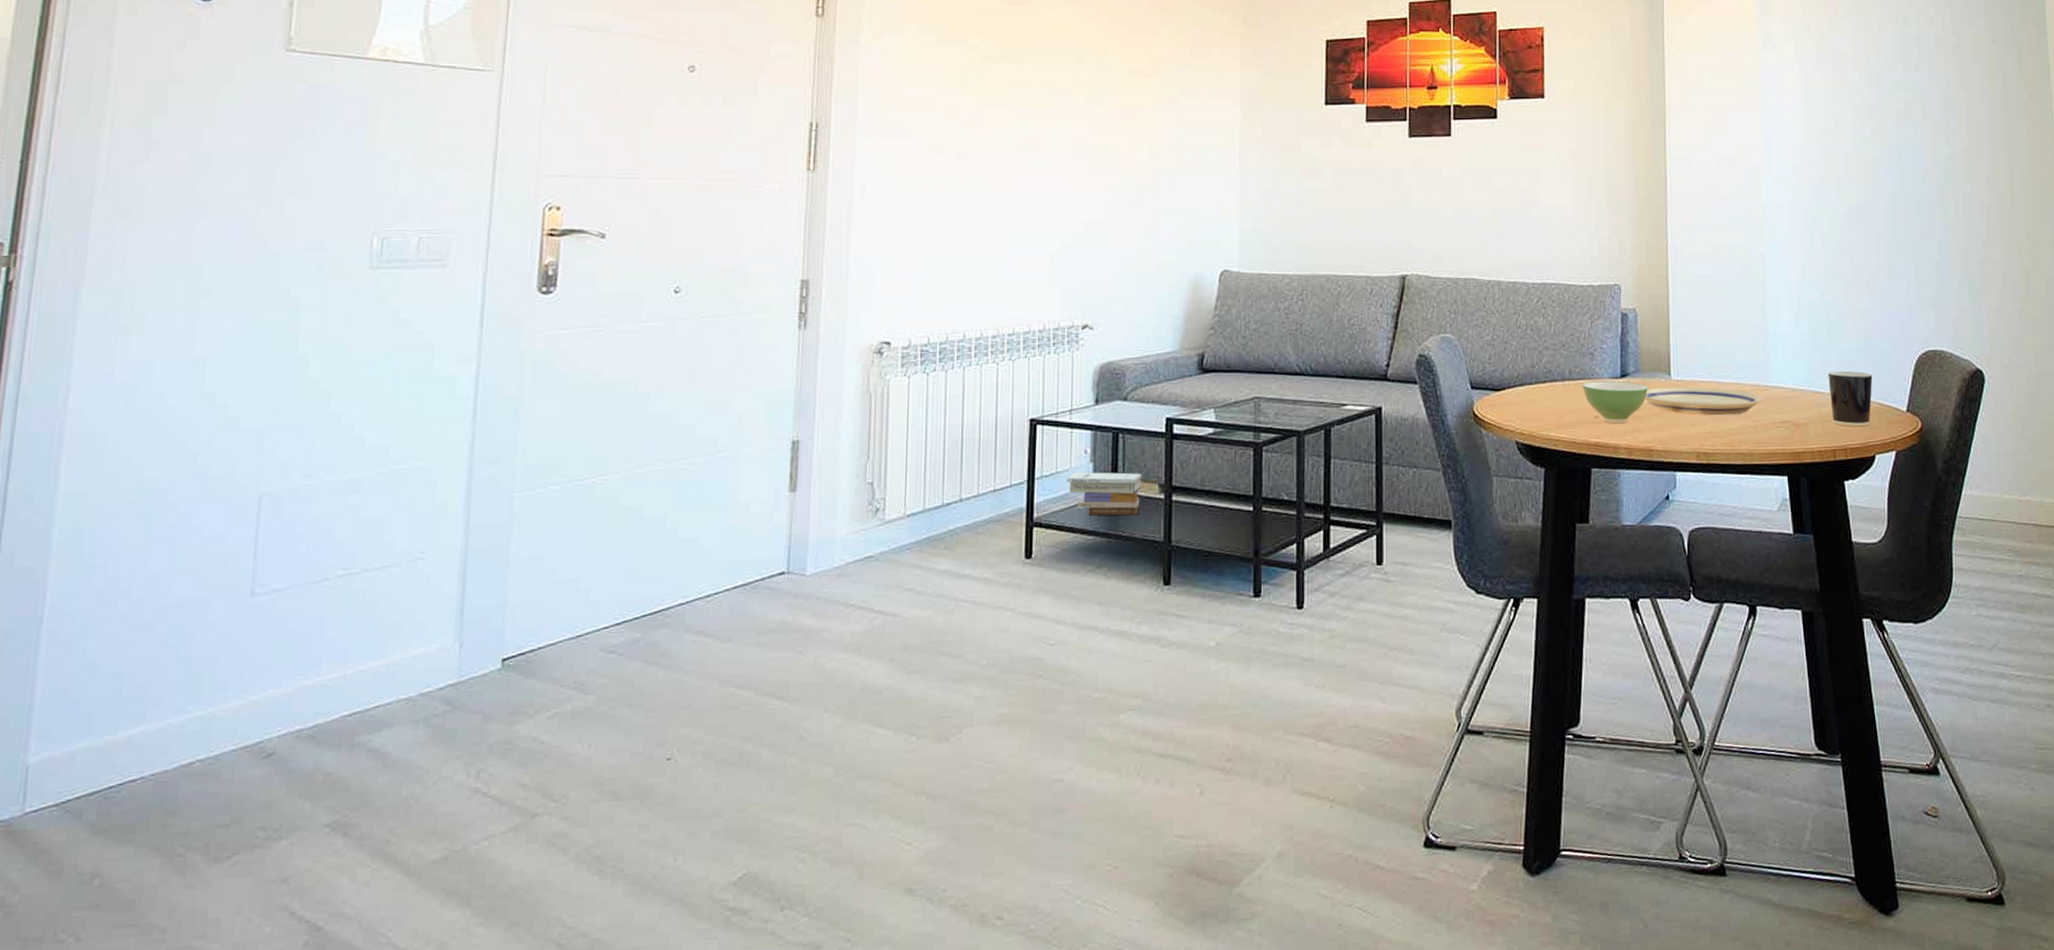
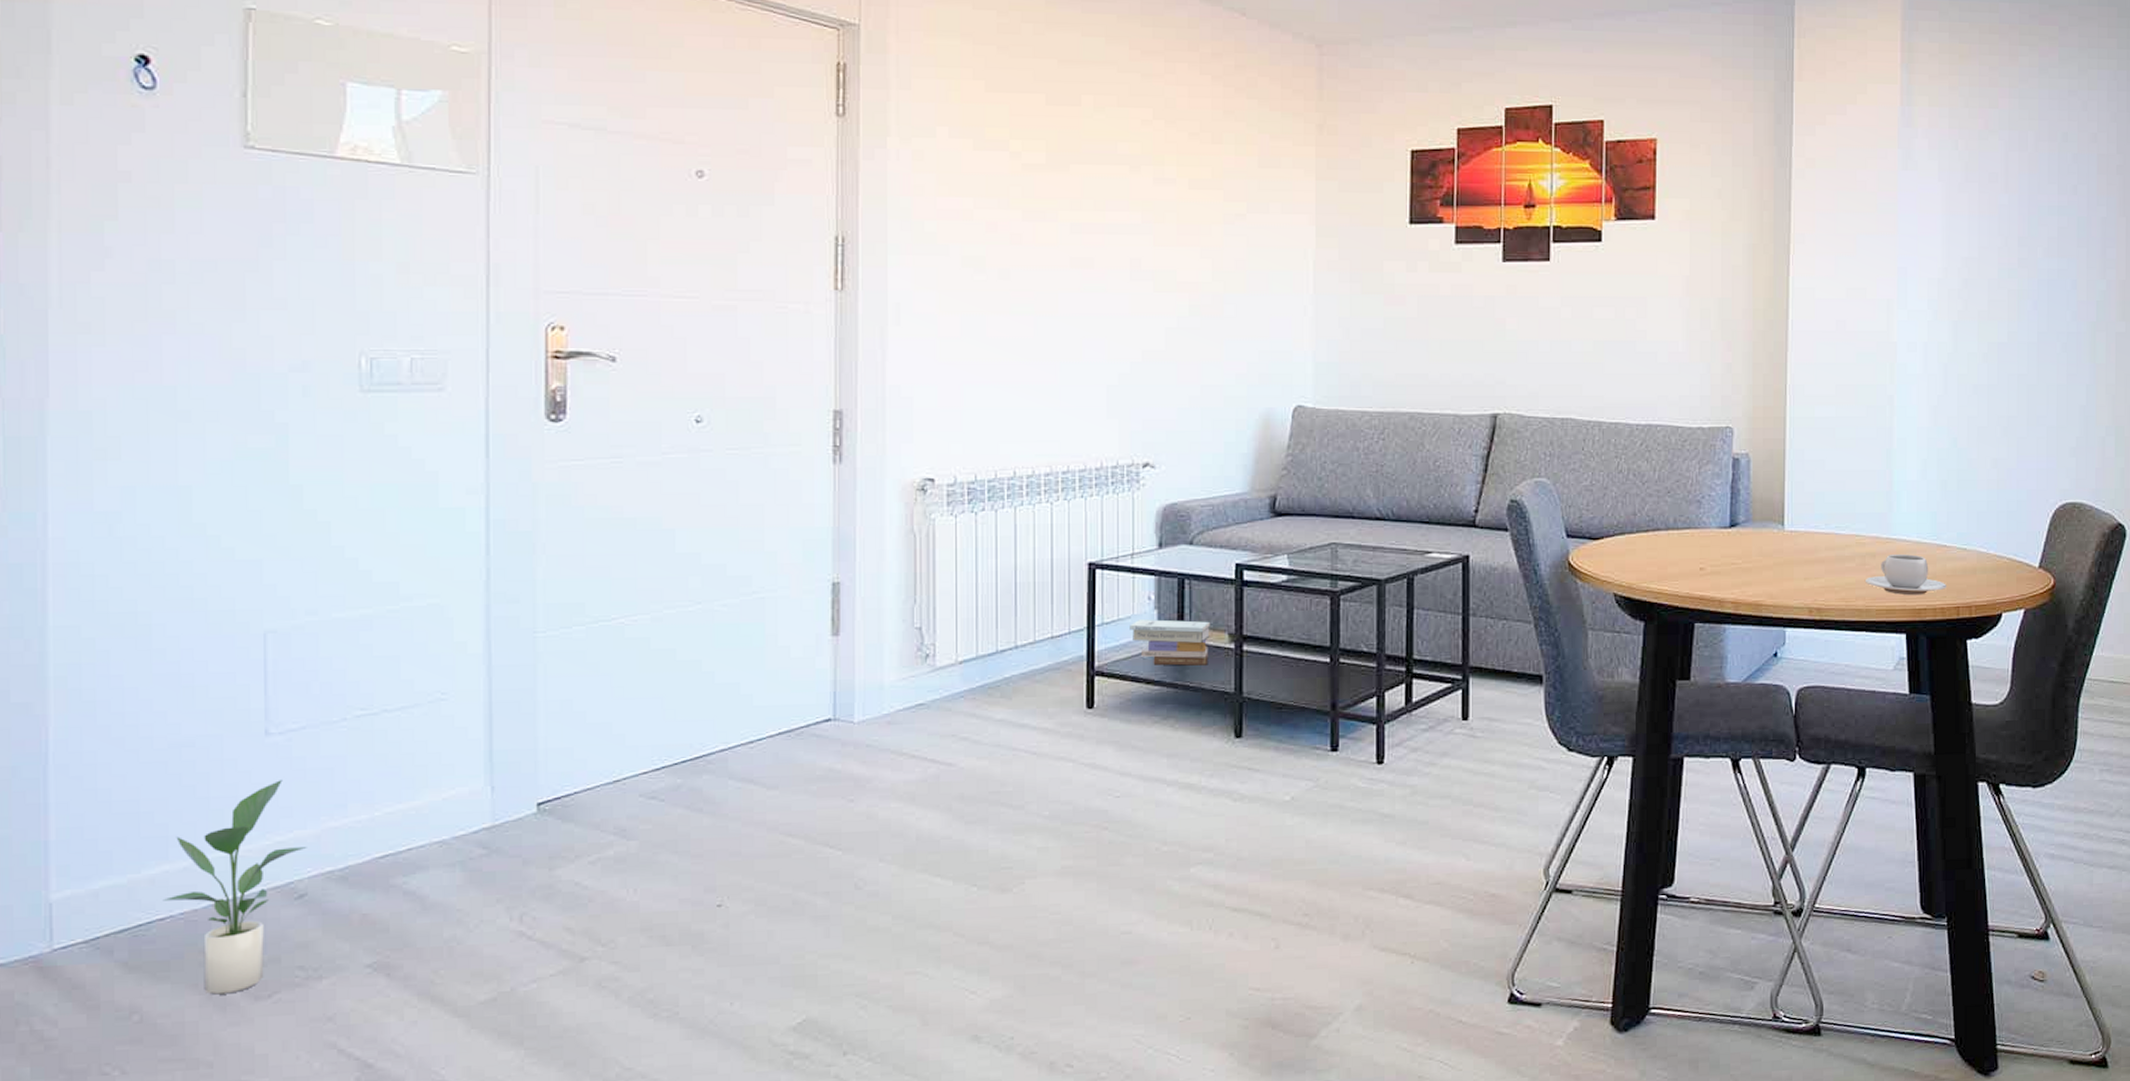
potted plant: none [135,640,280,857] -> present [162,780,307,995]
bowl: present [1581,381,1649,424] -> none [1686,531,1760,577]
plate: present [1644,387,1762,416] -> none [1755,538,1882,569]
teacup: none [1747,401,1823,440] -> present [1864,554,1946,596]
mug: present [1828,370,1873,427] -> none [1955,523,2004,584]

